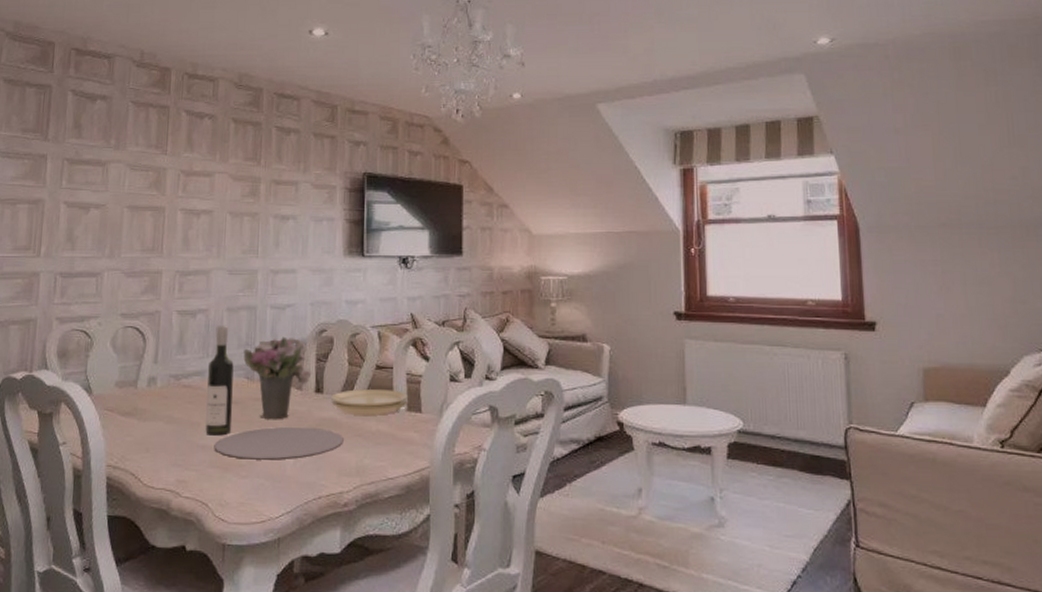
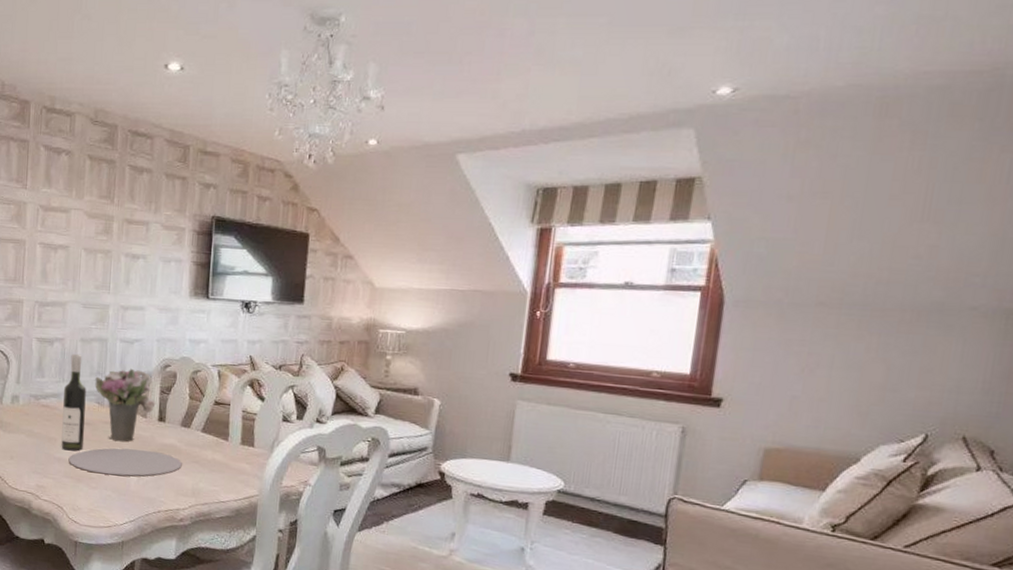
plate: present [331,389,409,415] -> none [172,421,243,446]

